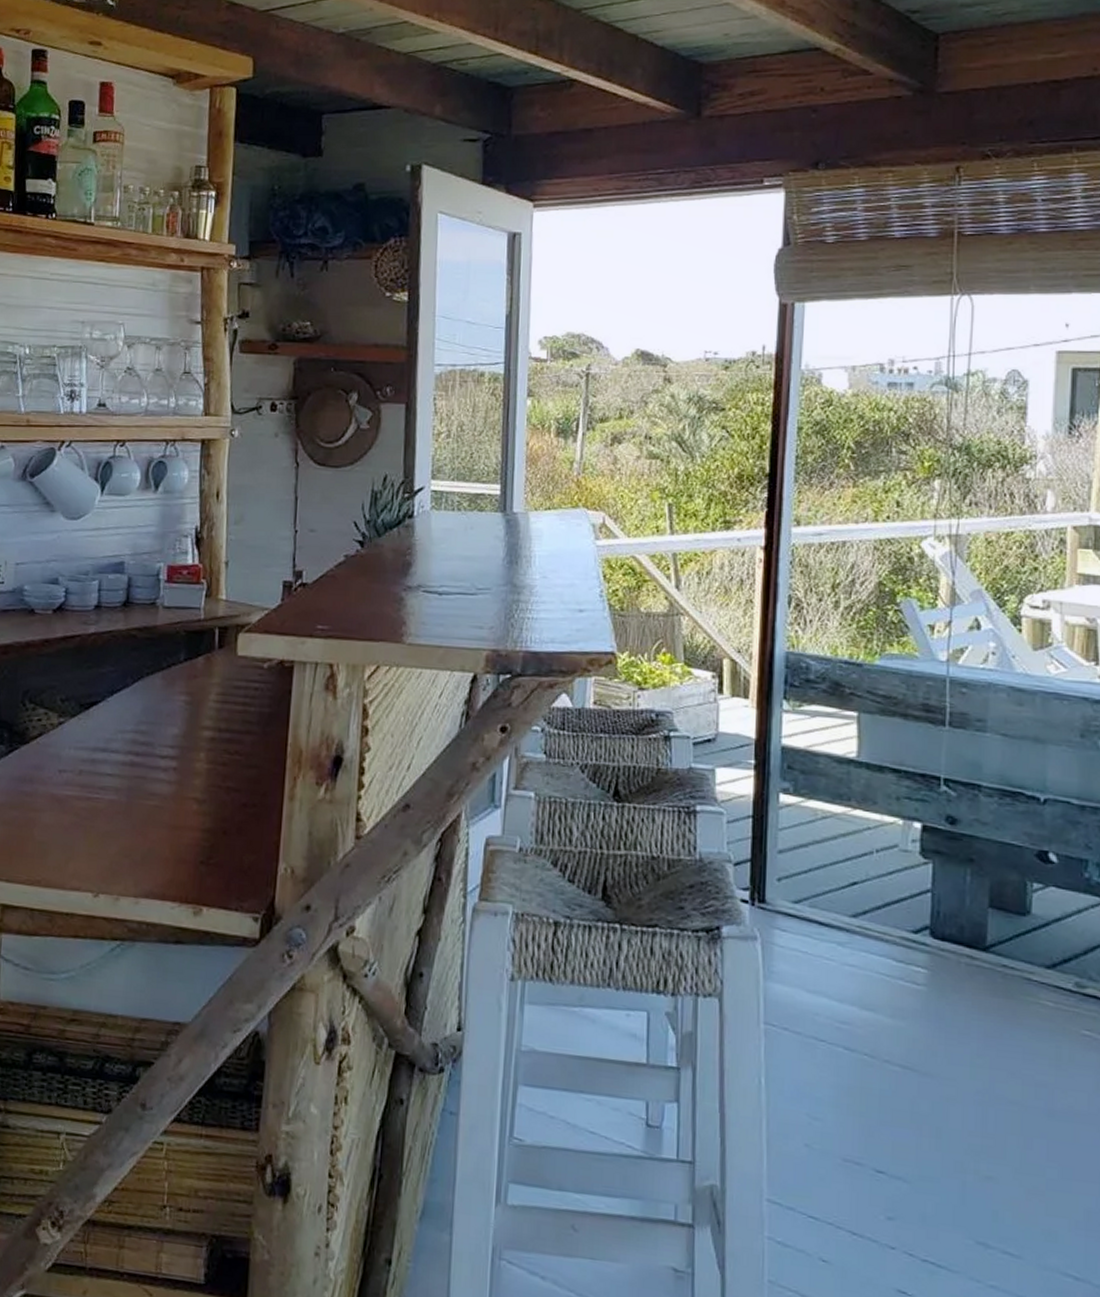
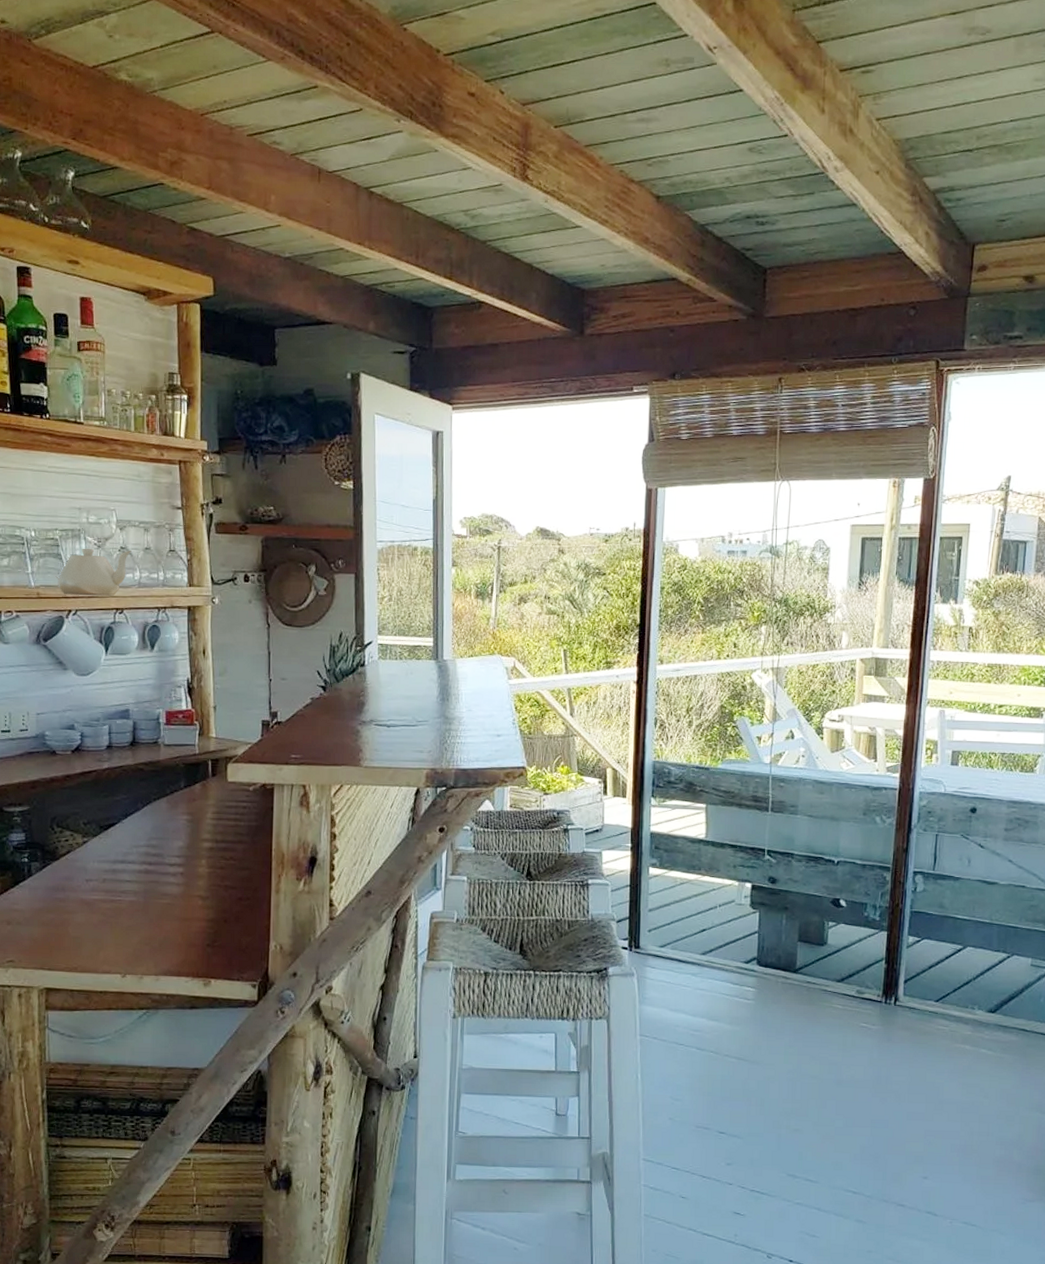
teapot: none [49,368,139,425] -> present [56,548,132,596]

